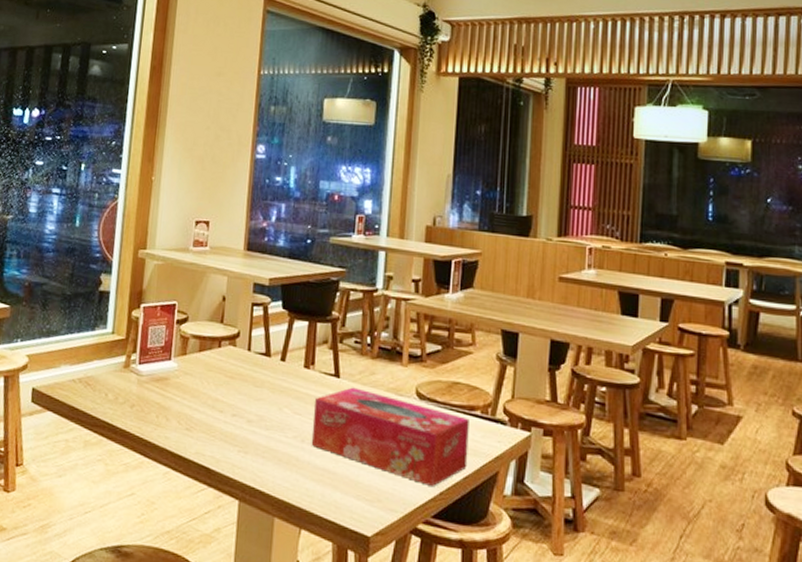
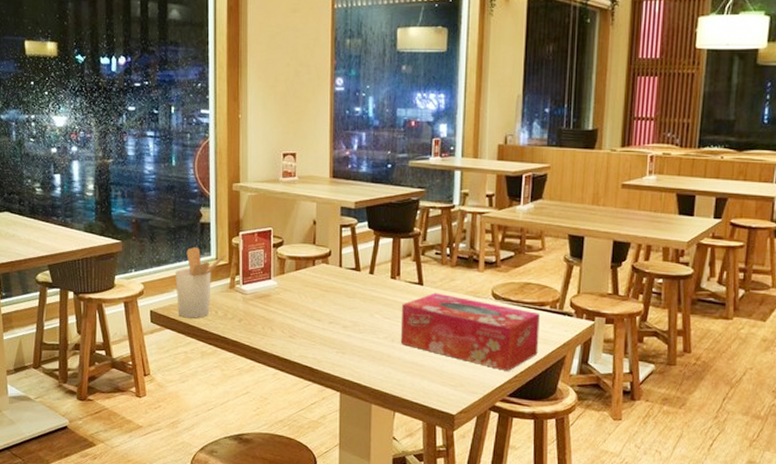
utensil holder: none [63,317,127,401] -> present [175,246,229,318]

